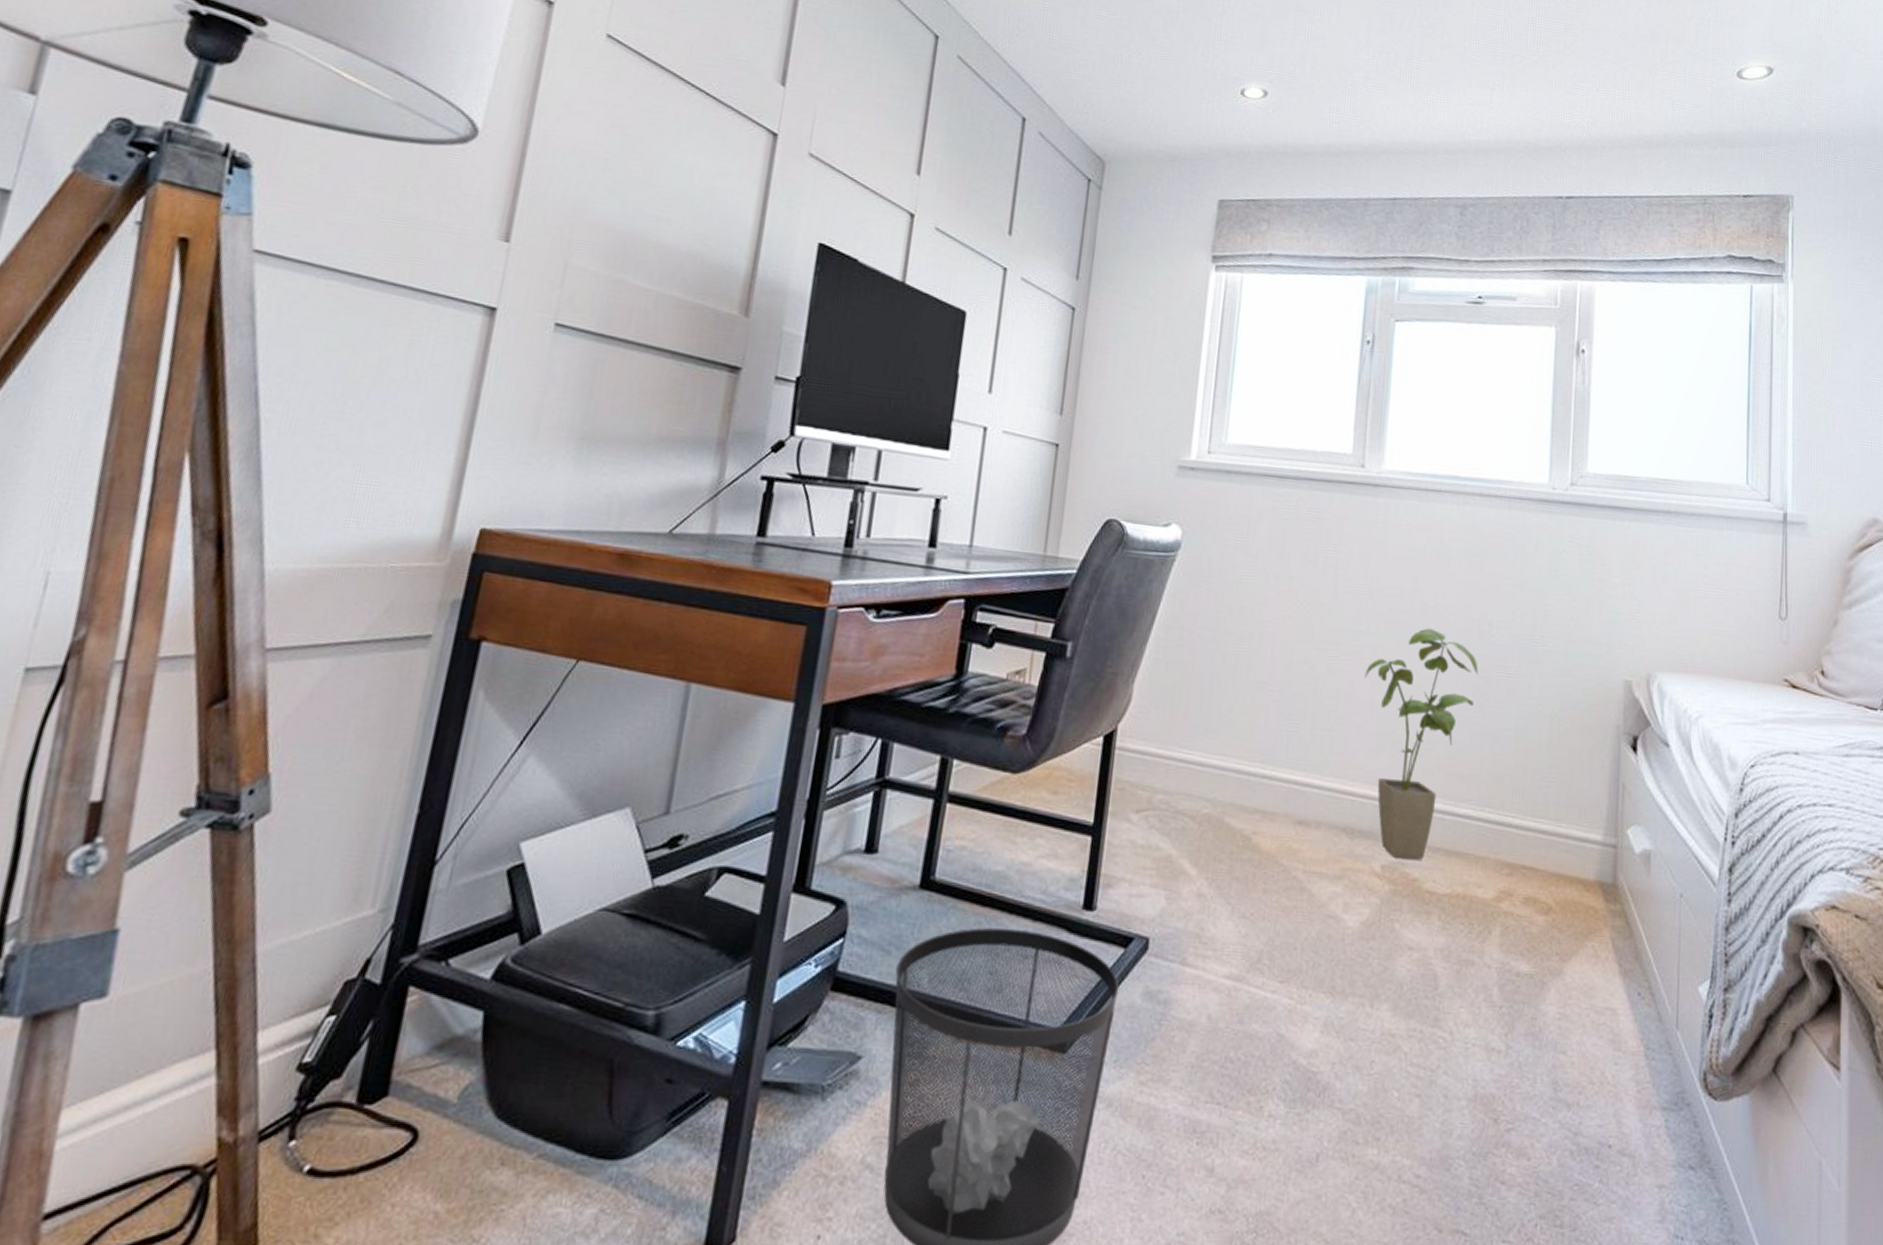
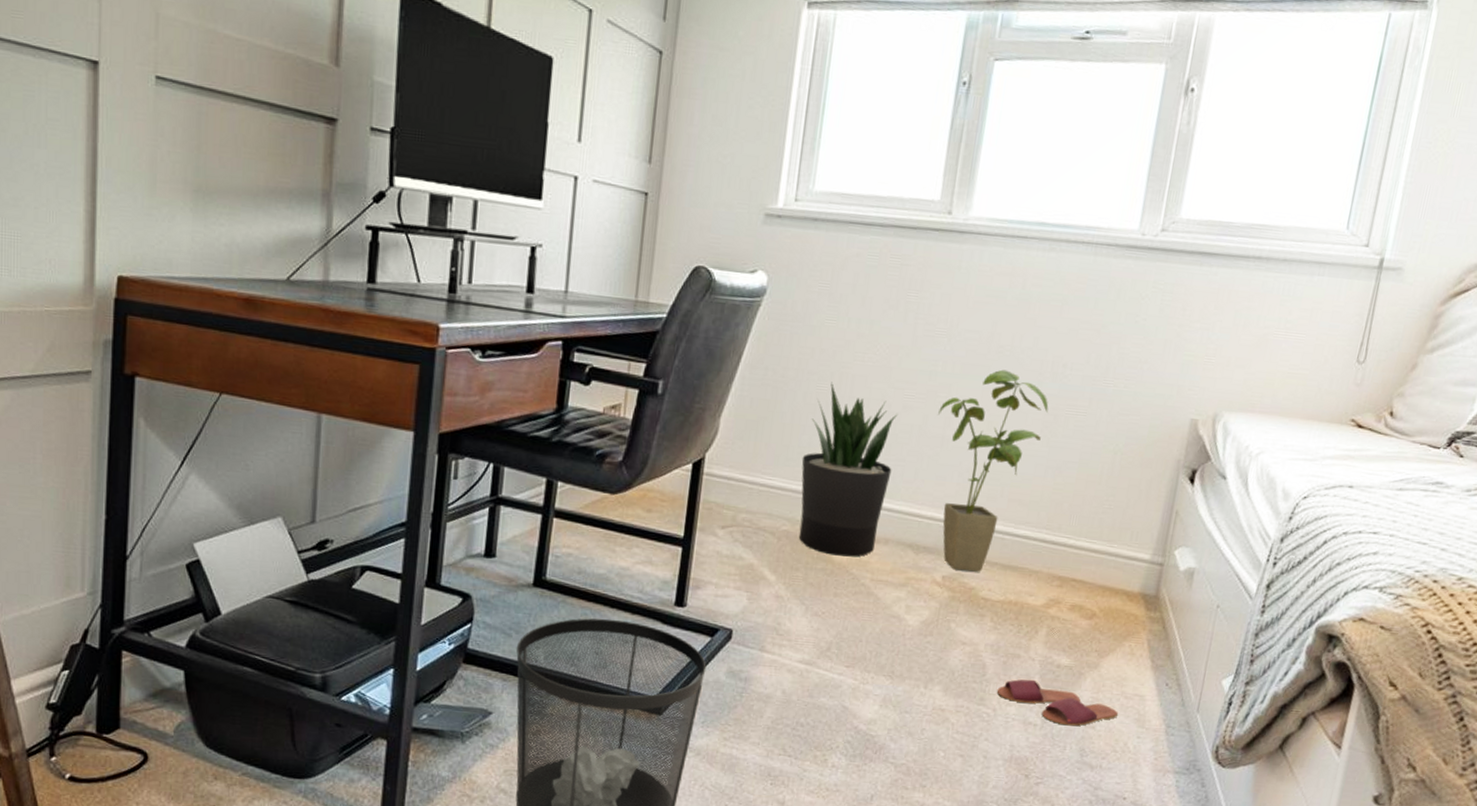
planter: none [1221,642,1322,845] -> present [798,381,897,557]
slippers: none [1452,992,1591,1052] -> present [996,679,1119,726]

